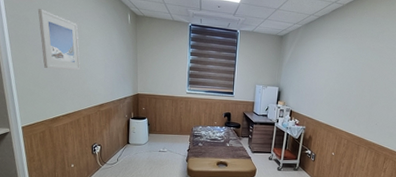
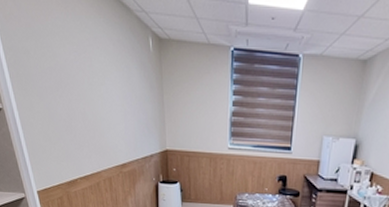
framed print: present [37,9,80,71] -> none [38,37,95,120]

